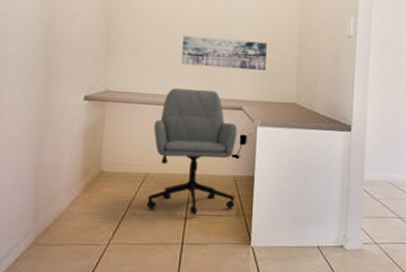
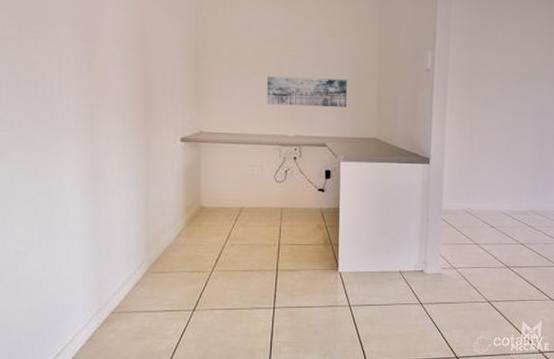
office chair: present [146,88,237,214] -> none [243,127,323,244]

